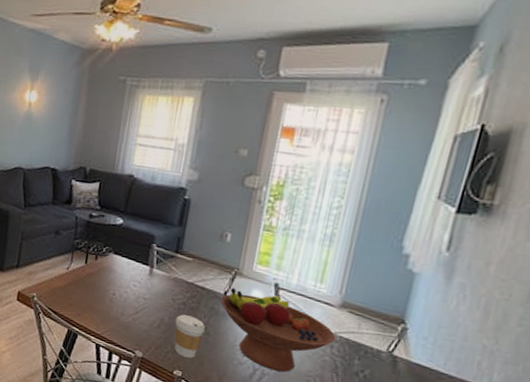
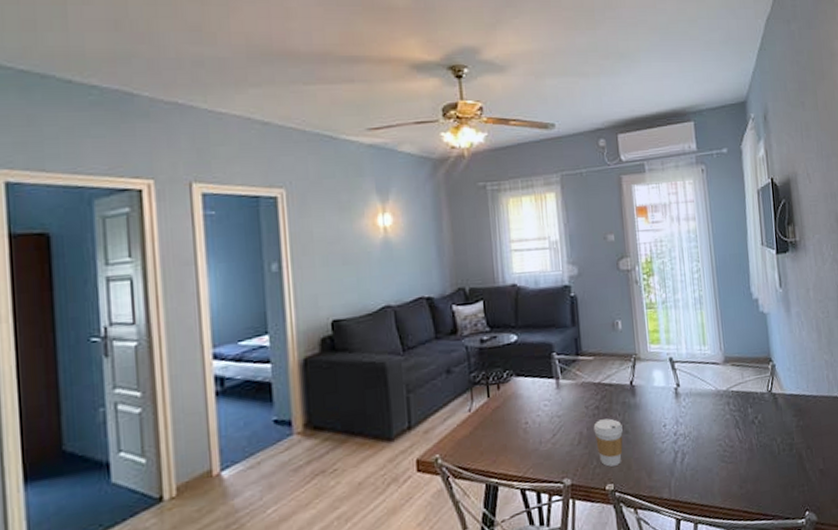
fruit bowl: present [220,288,336,373] -> none [629,369,729,447]

